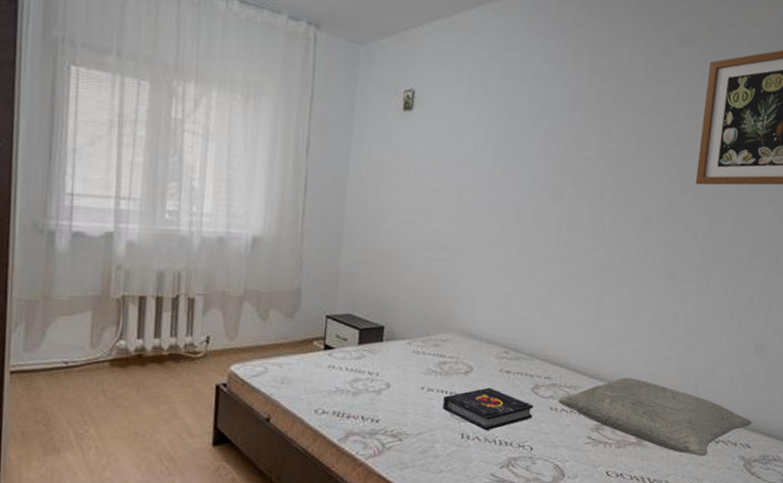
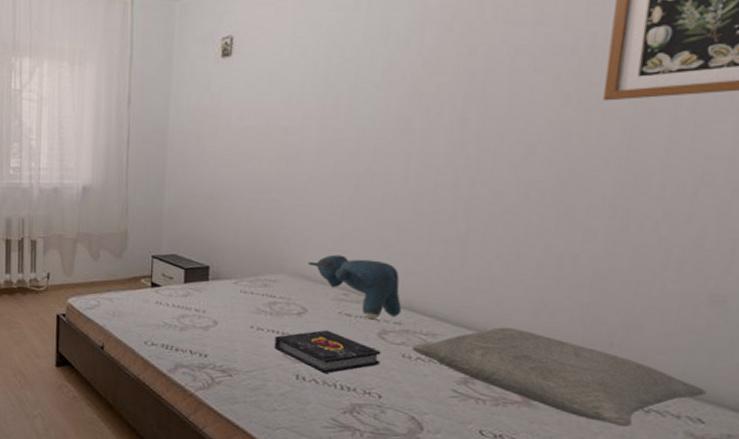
teddy bear: none [475,313,551,376] -> present [308,254,401,320]

